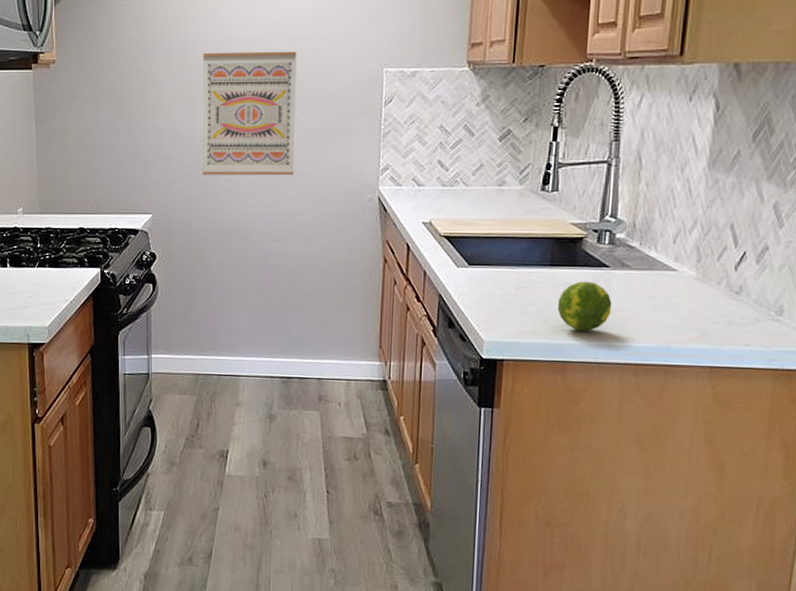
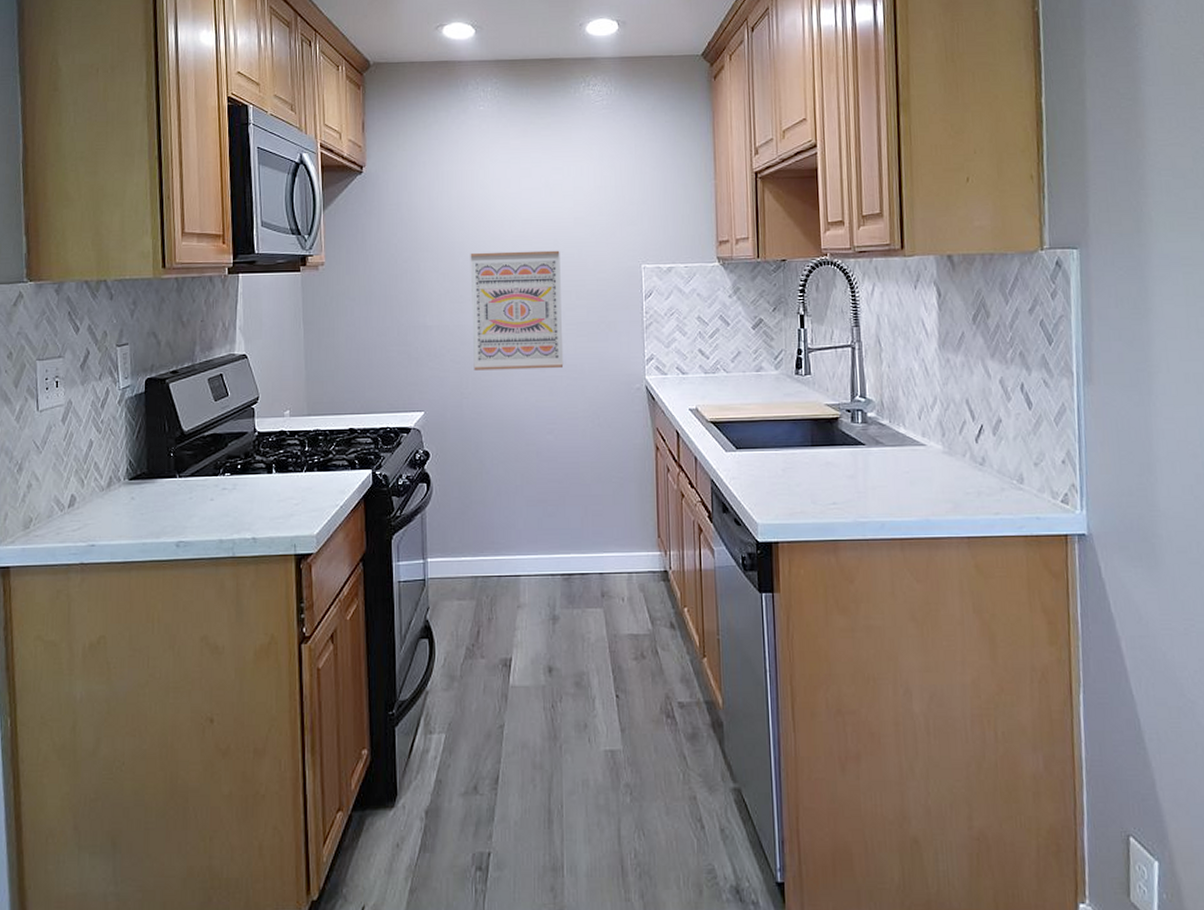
fruit: present [557,281,612,331] -> none [822,459,873,509]

